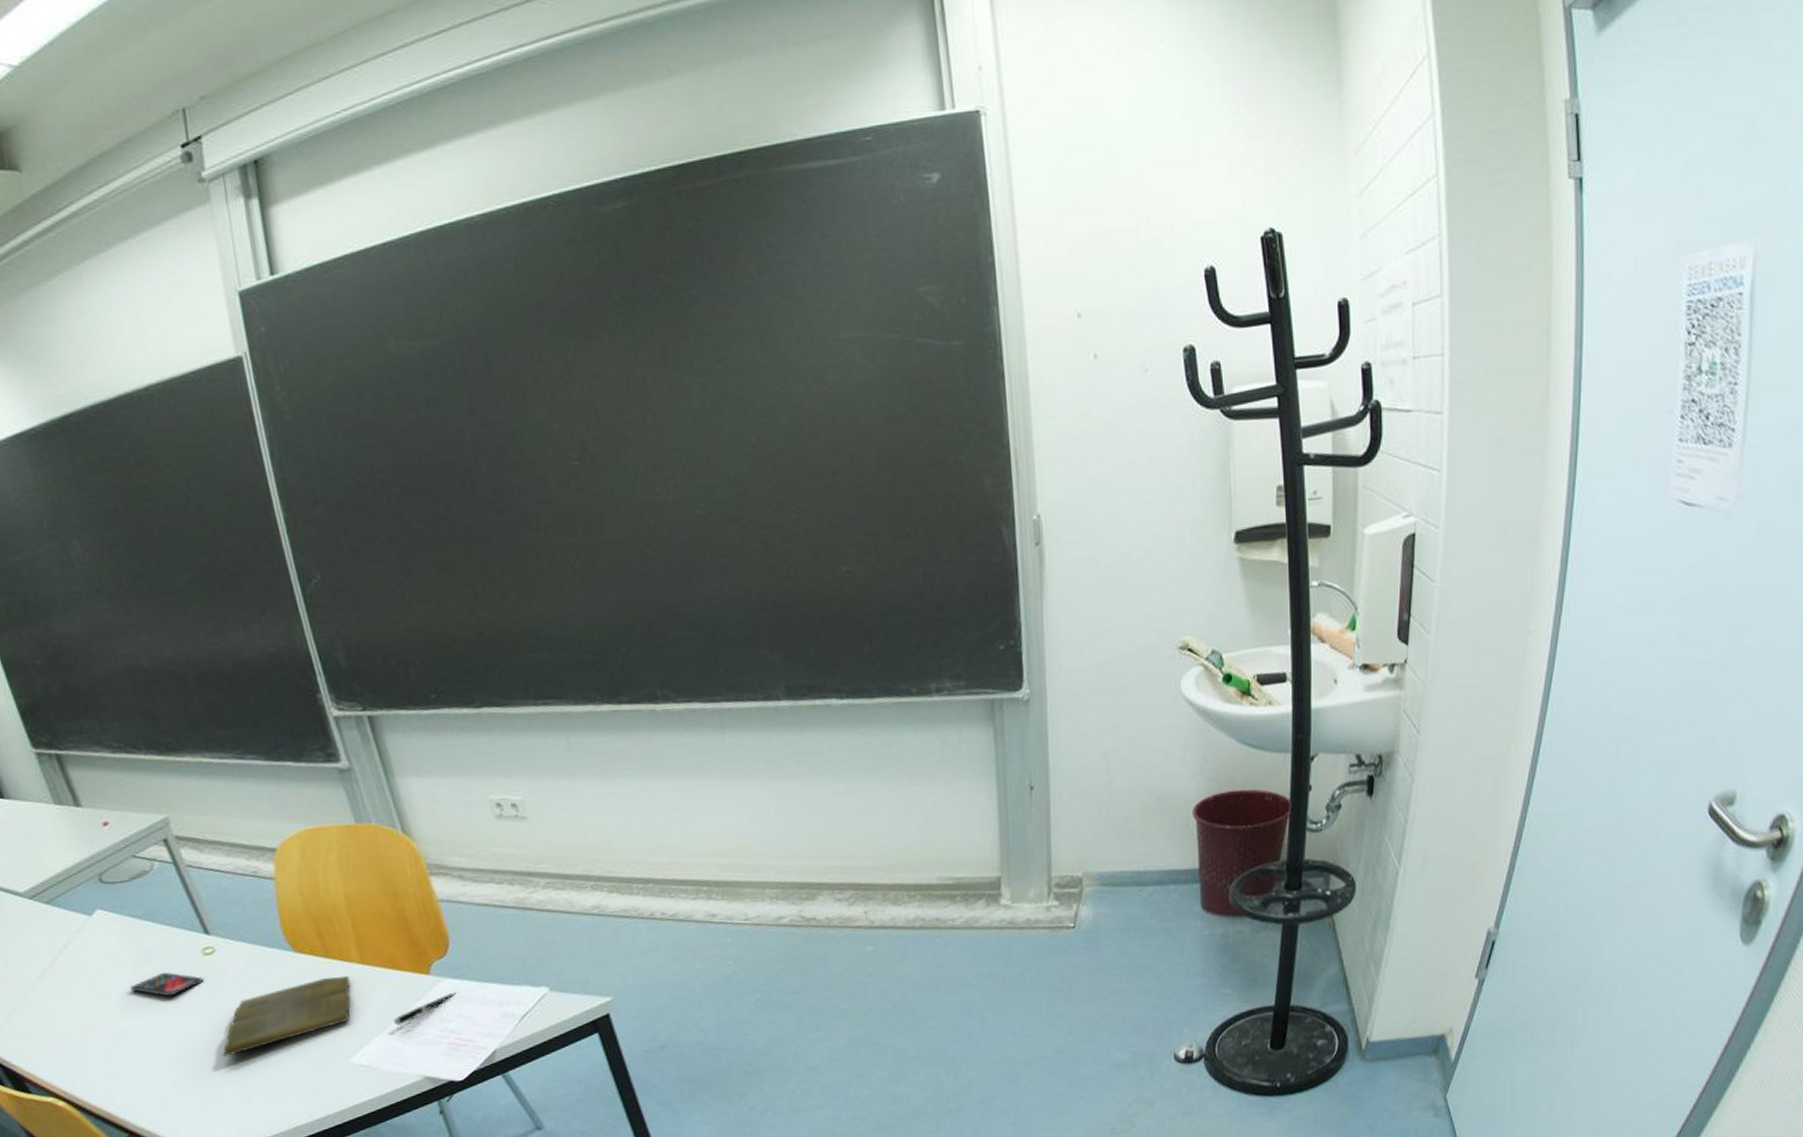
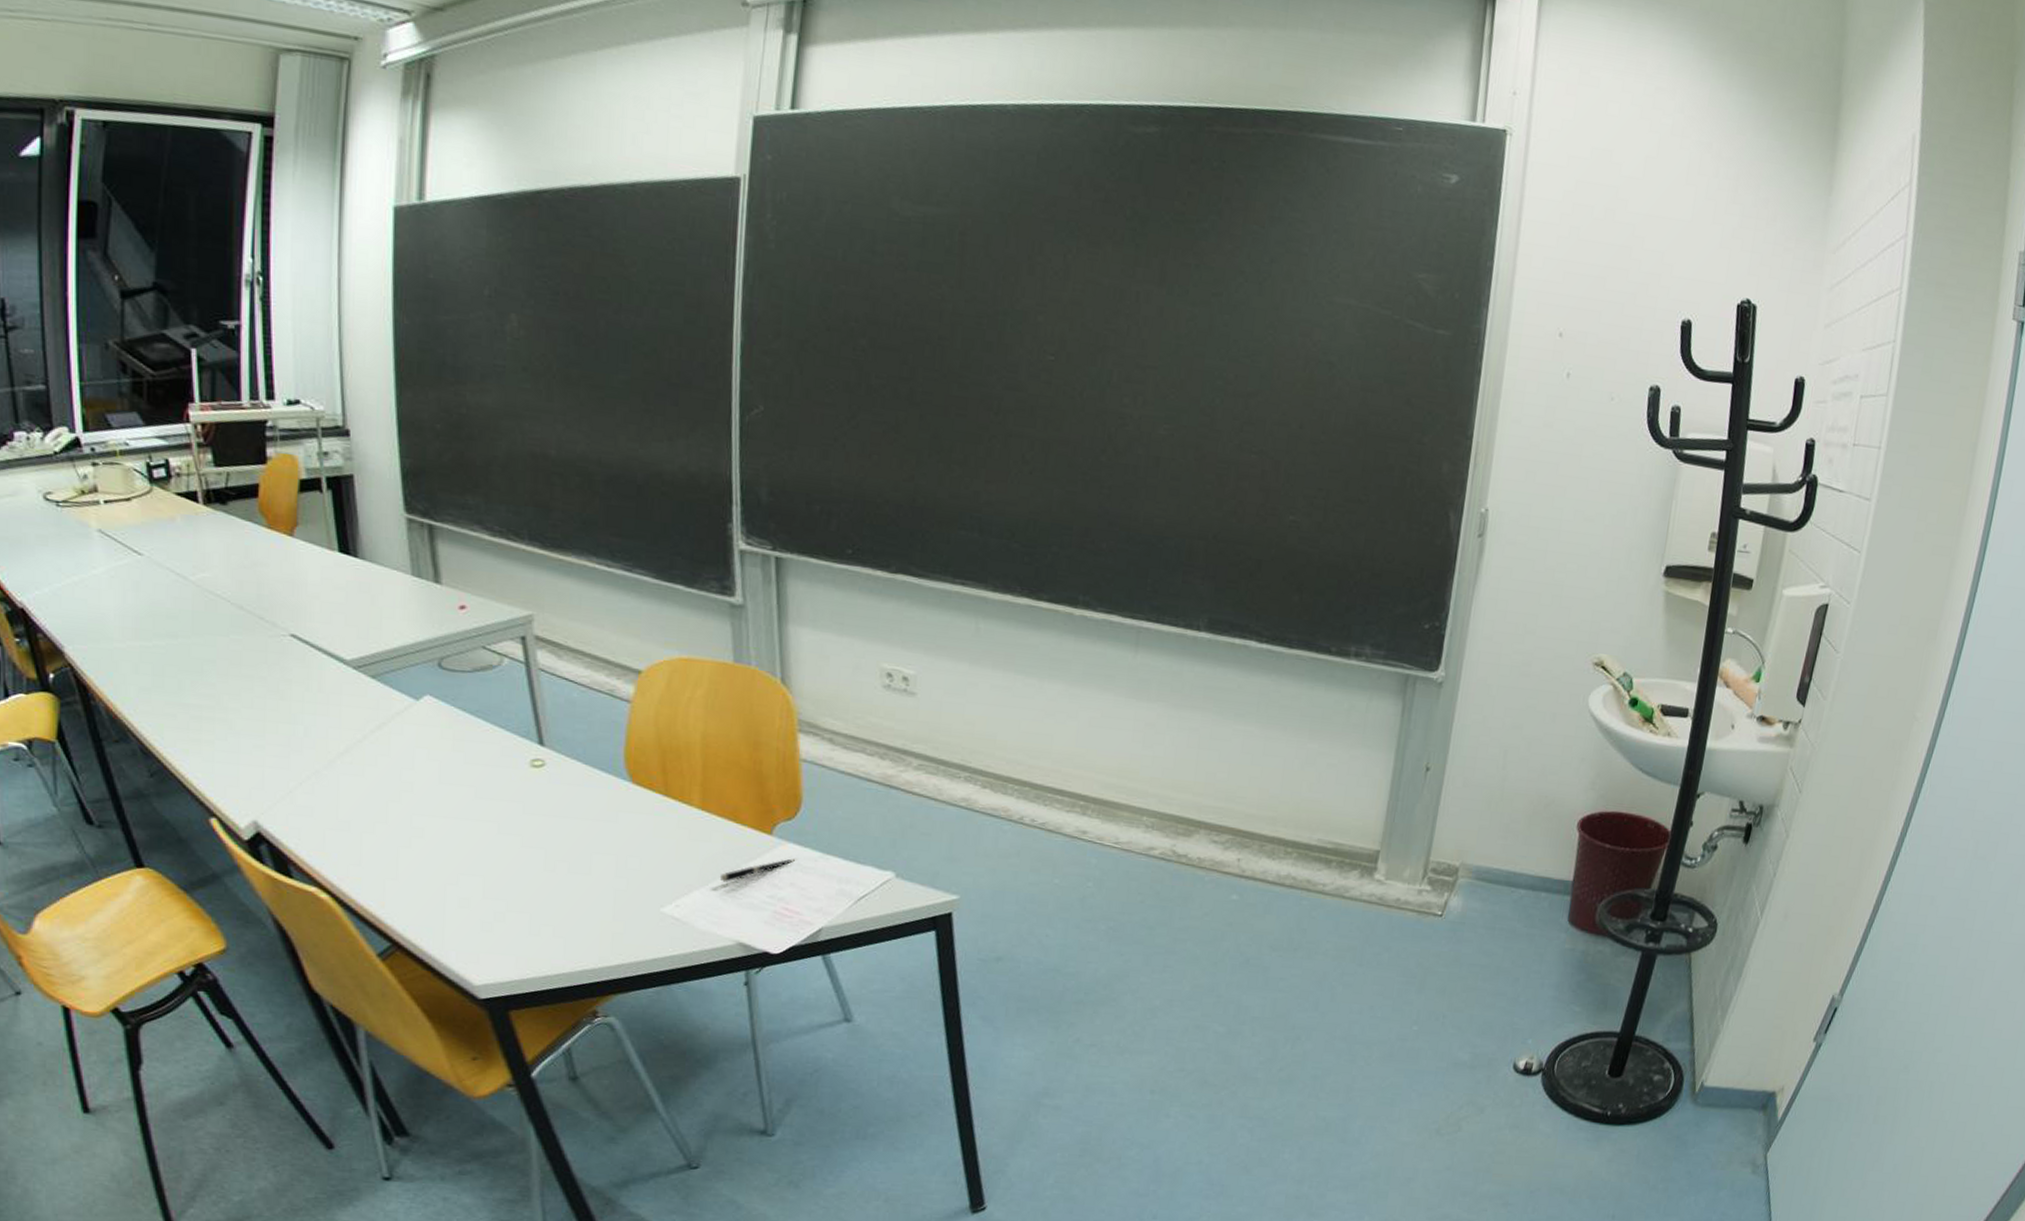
smartphone: present [130,972,204,997] -> none [440,776,523,804]
book: present [222,975,351,1057] -> none [522,816,684,880]

